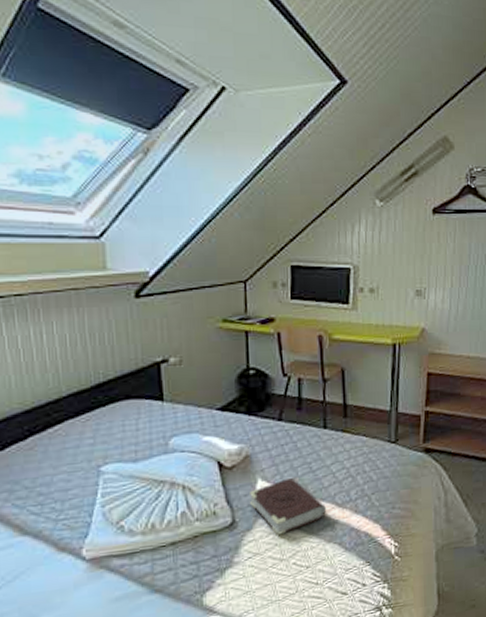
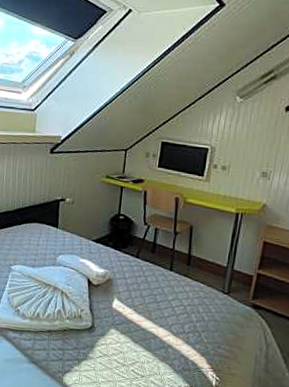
book: present [250,478,326,535] -> none [107,303,163,345]

